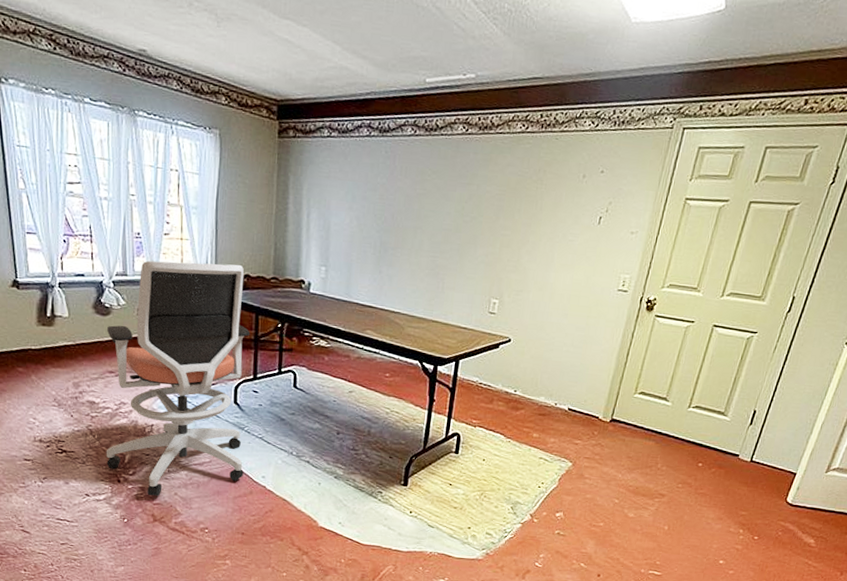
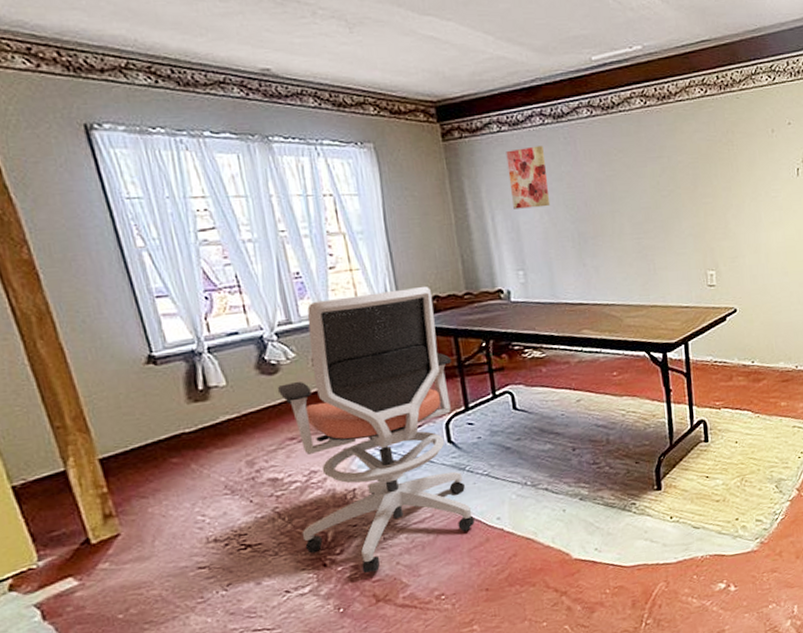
wall art: none [328,155,365,213] -> present [506,145,551,209]

